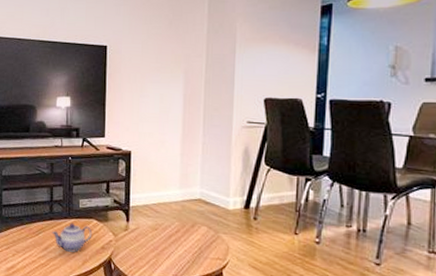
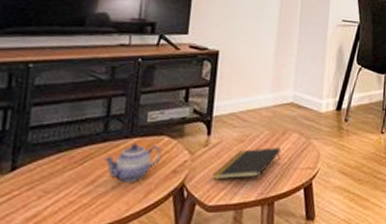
notepad: none [133,236,191,260] -> present [213,147,281,179]

